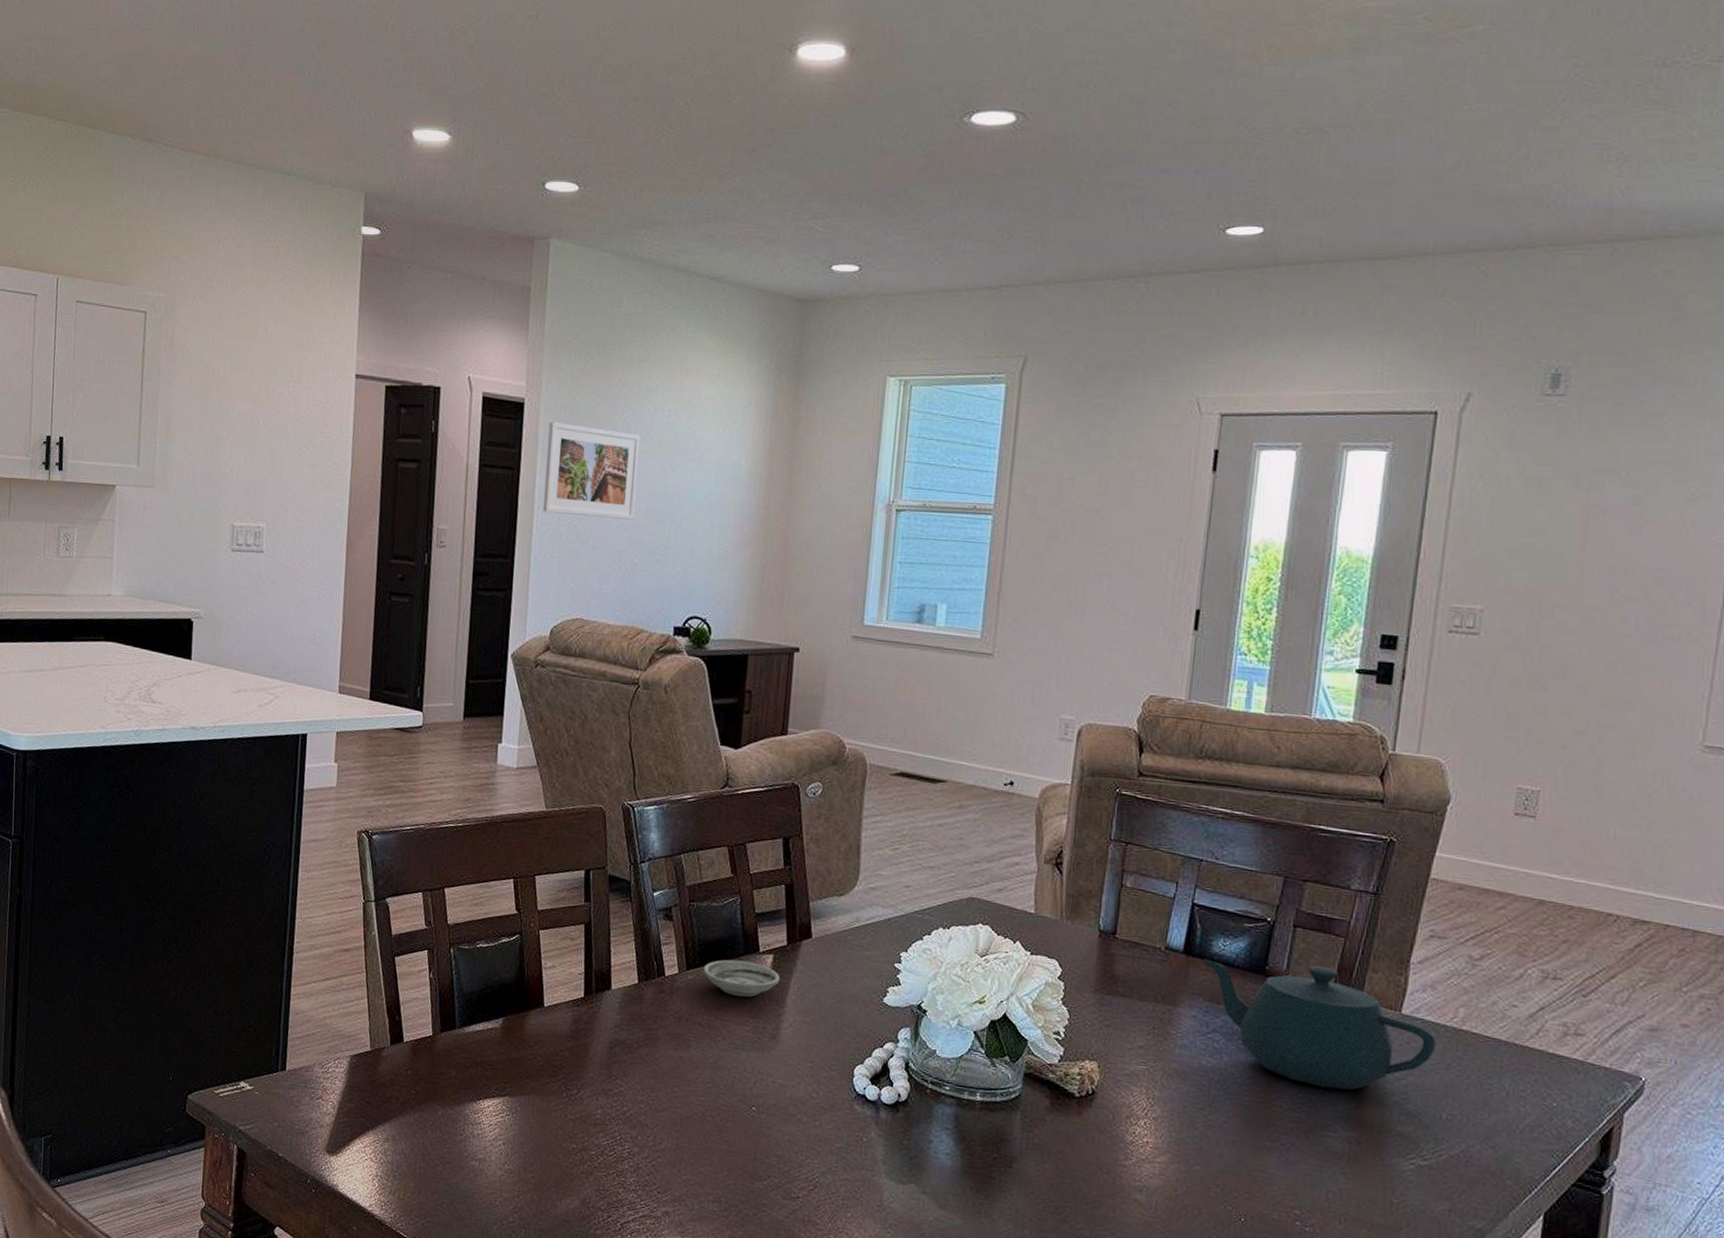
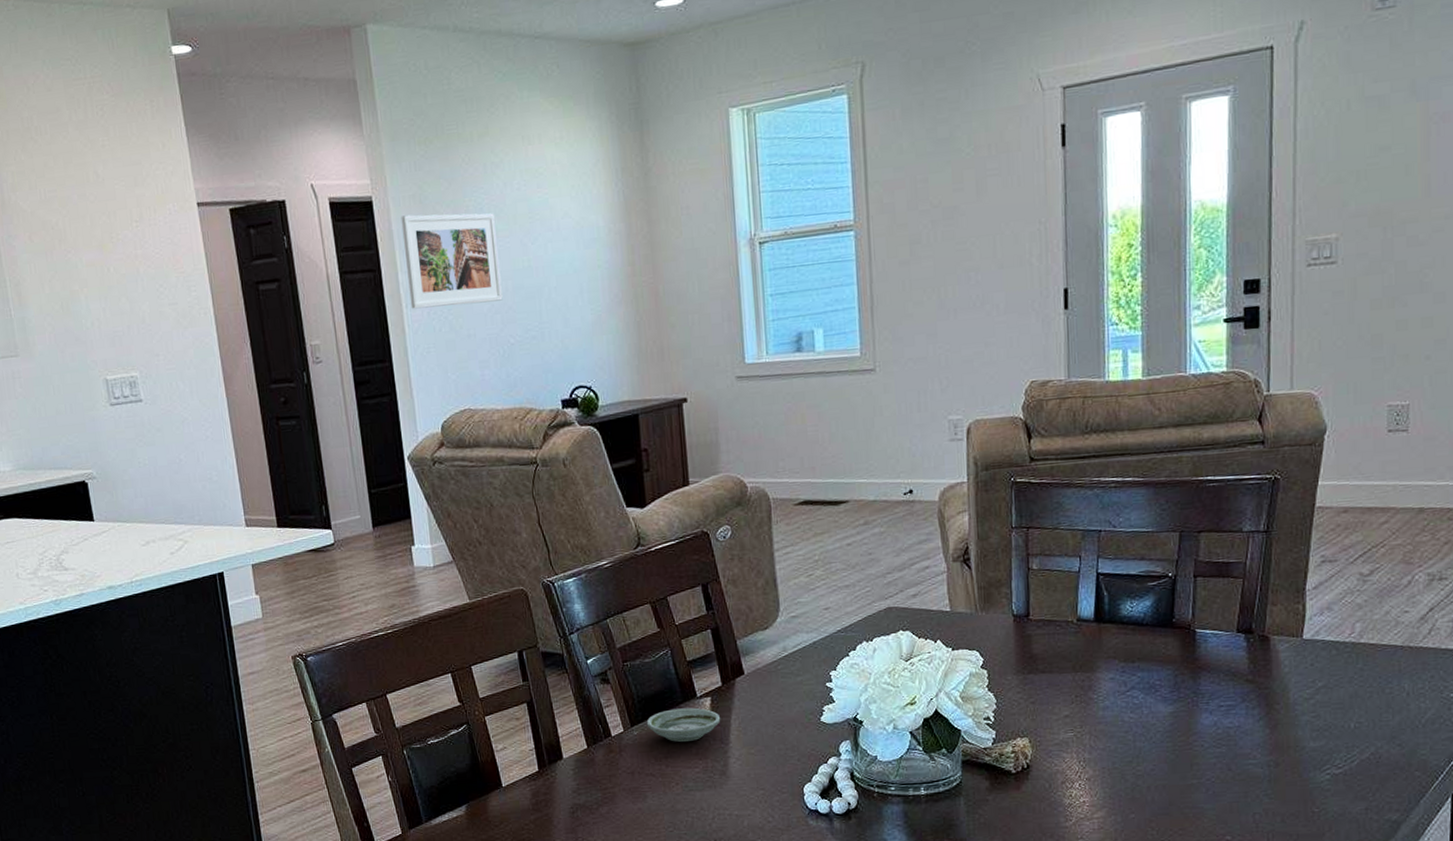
teapot: present [1204,958,1436,1090] -> none [1114,609,1337,721]

